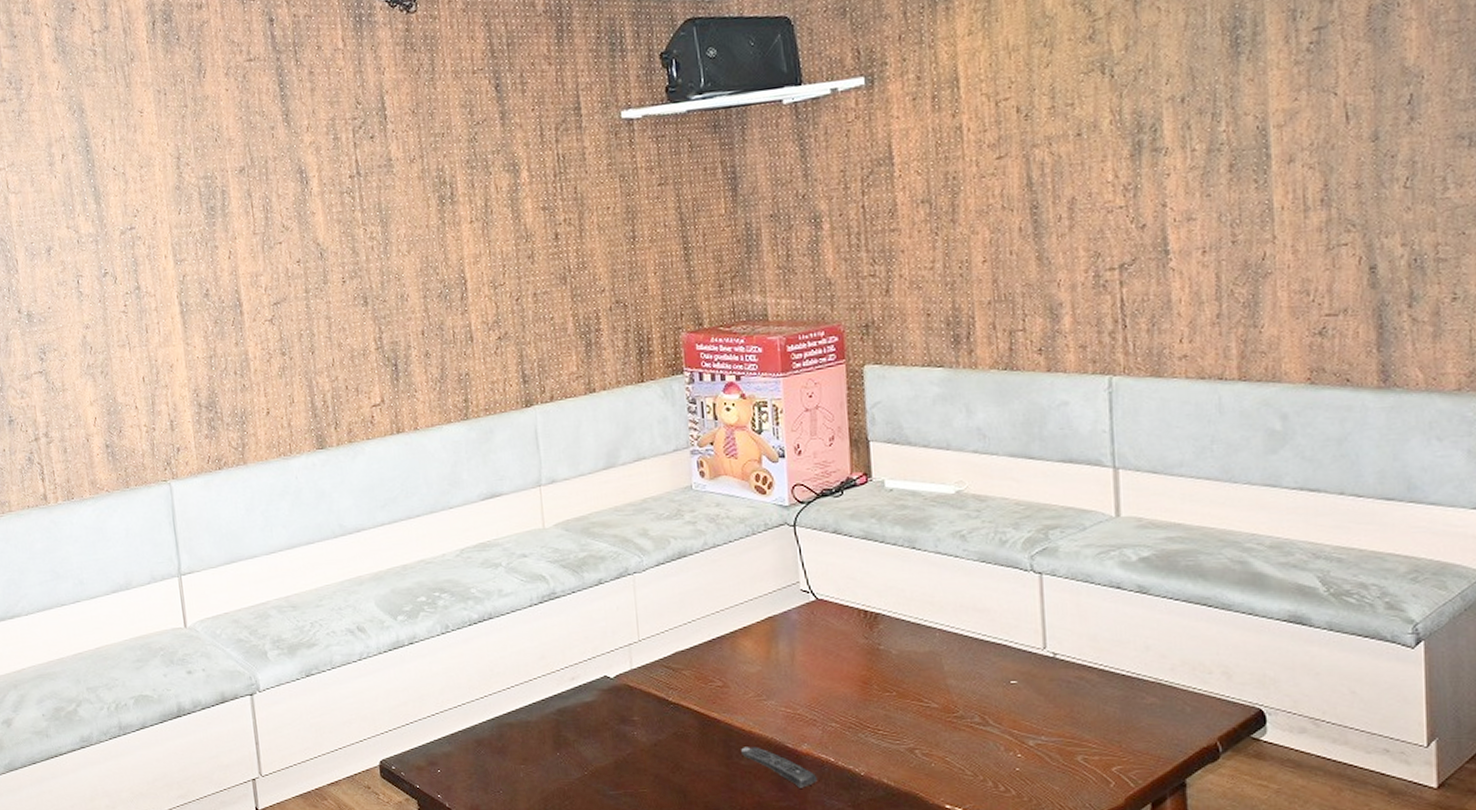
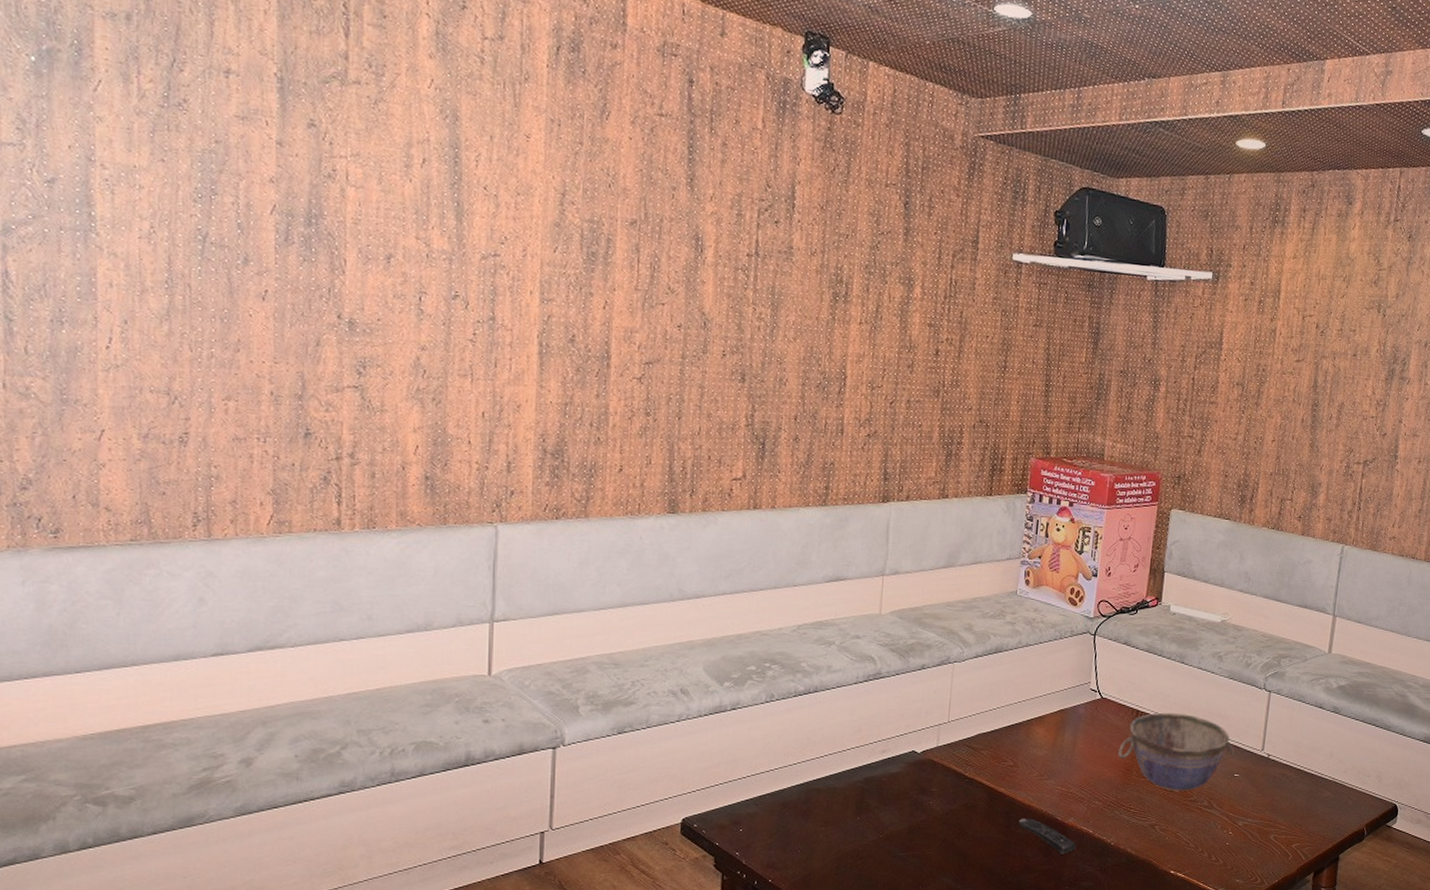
bowl: none [849,610,1007,706] -> present [1118,712,1236,791]

